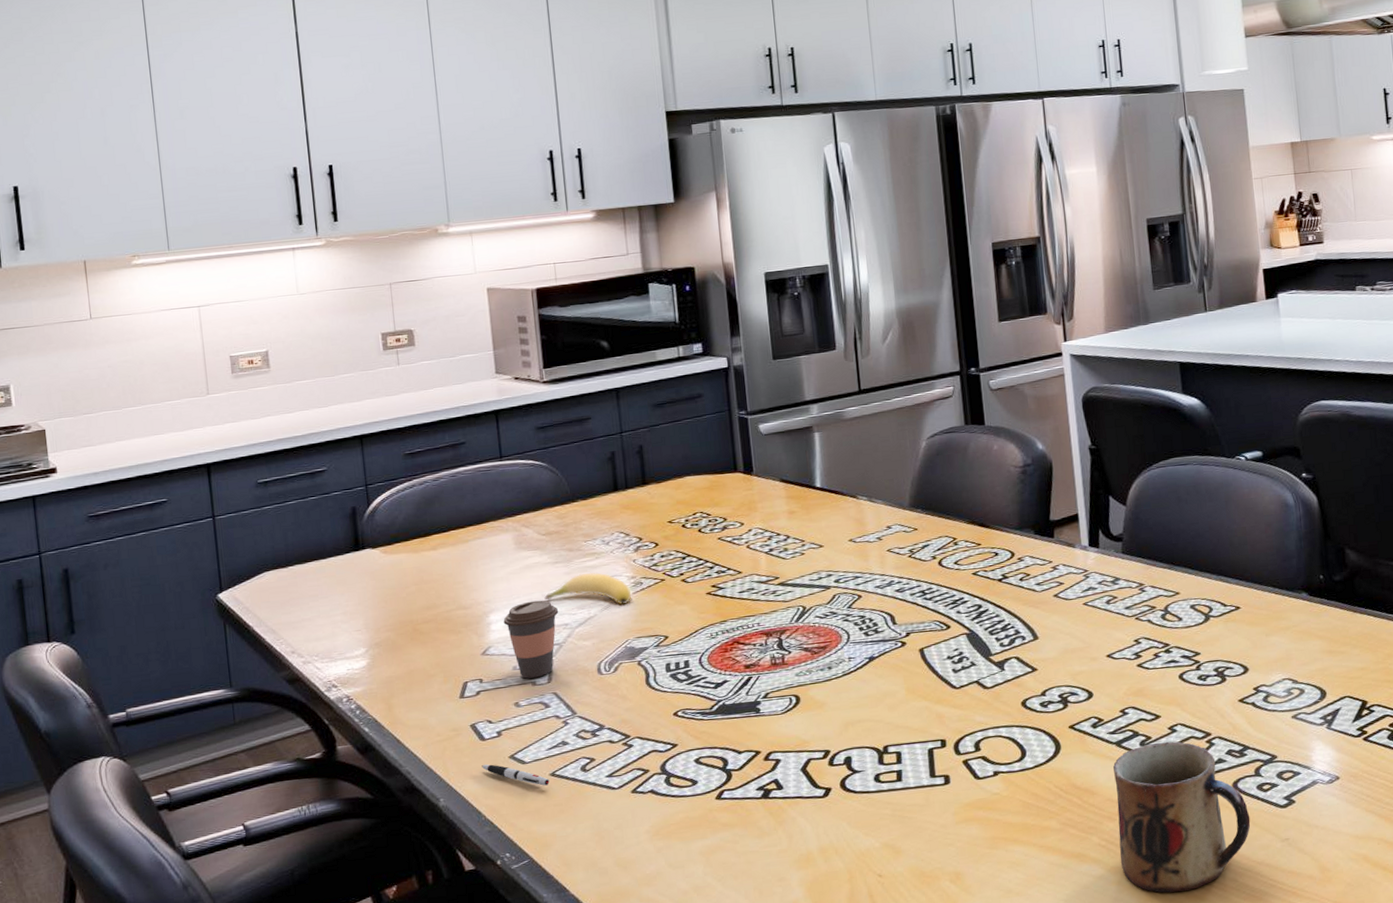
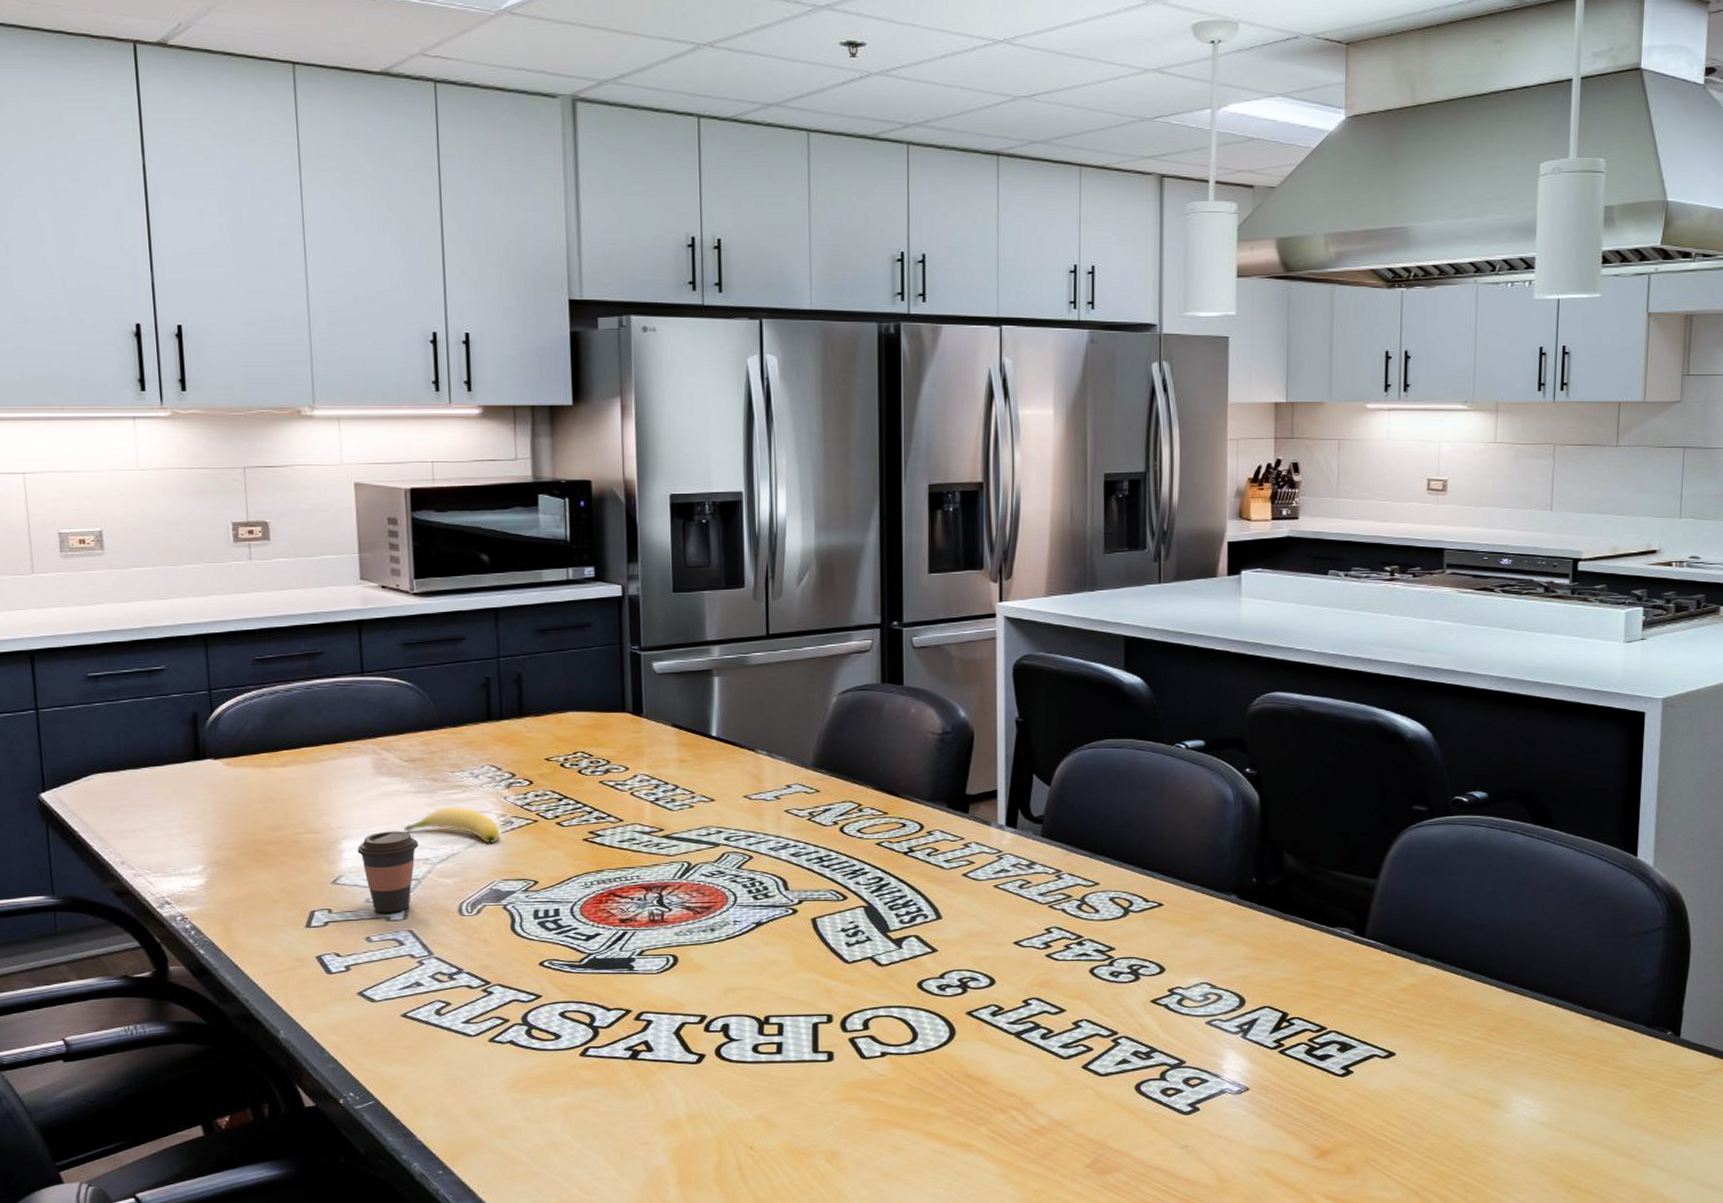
pen: present [482,764,550,786] -> none [327,998,401,1026]
mug: present [1113,741,1251,893] -> none [1008,1037,1150,1190]

